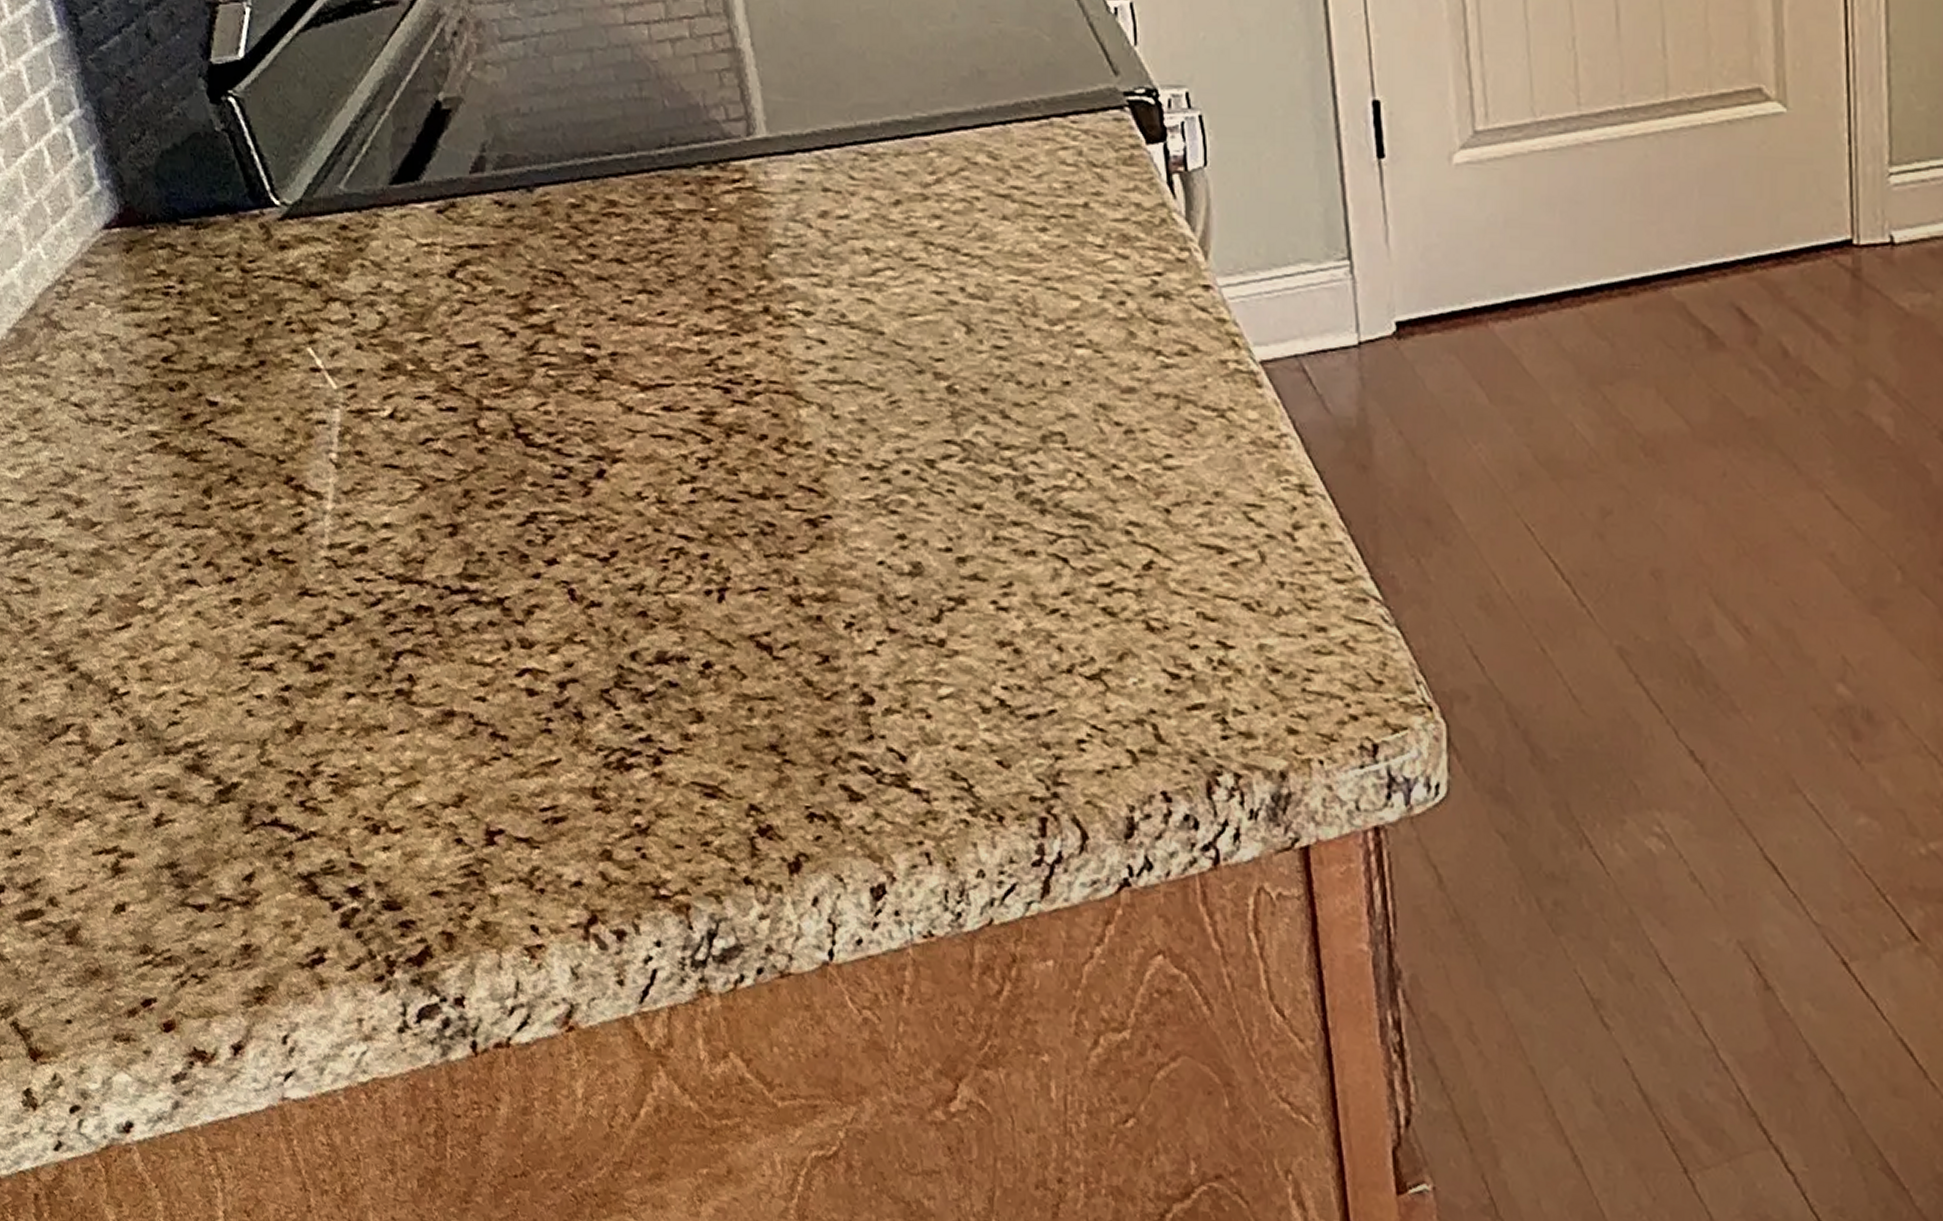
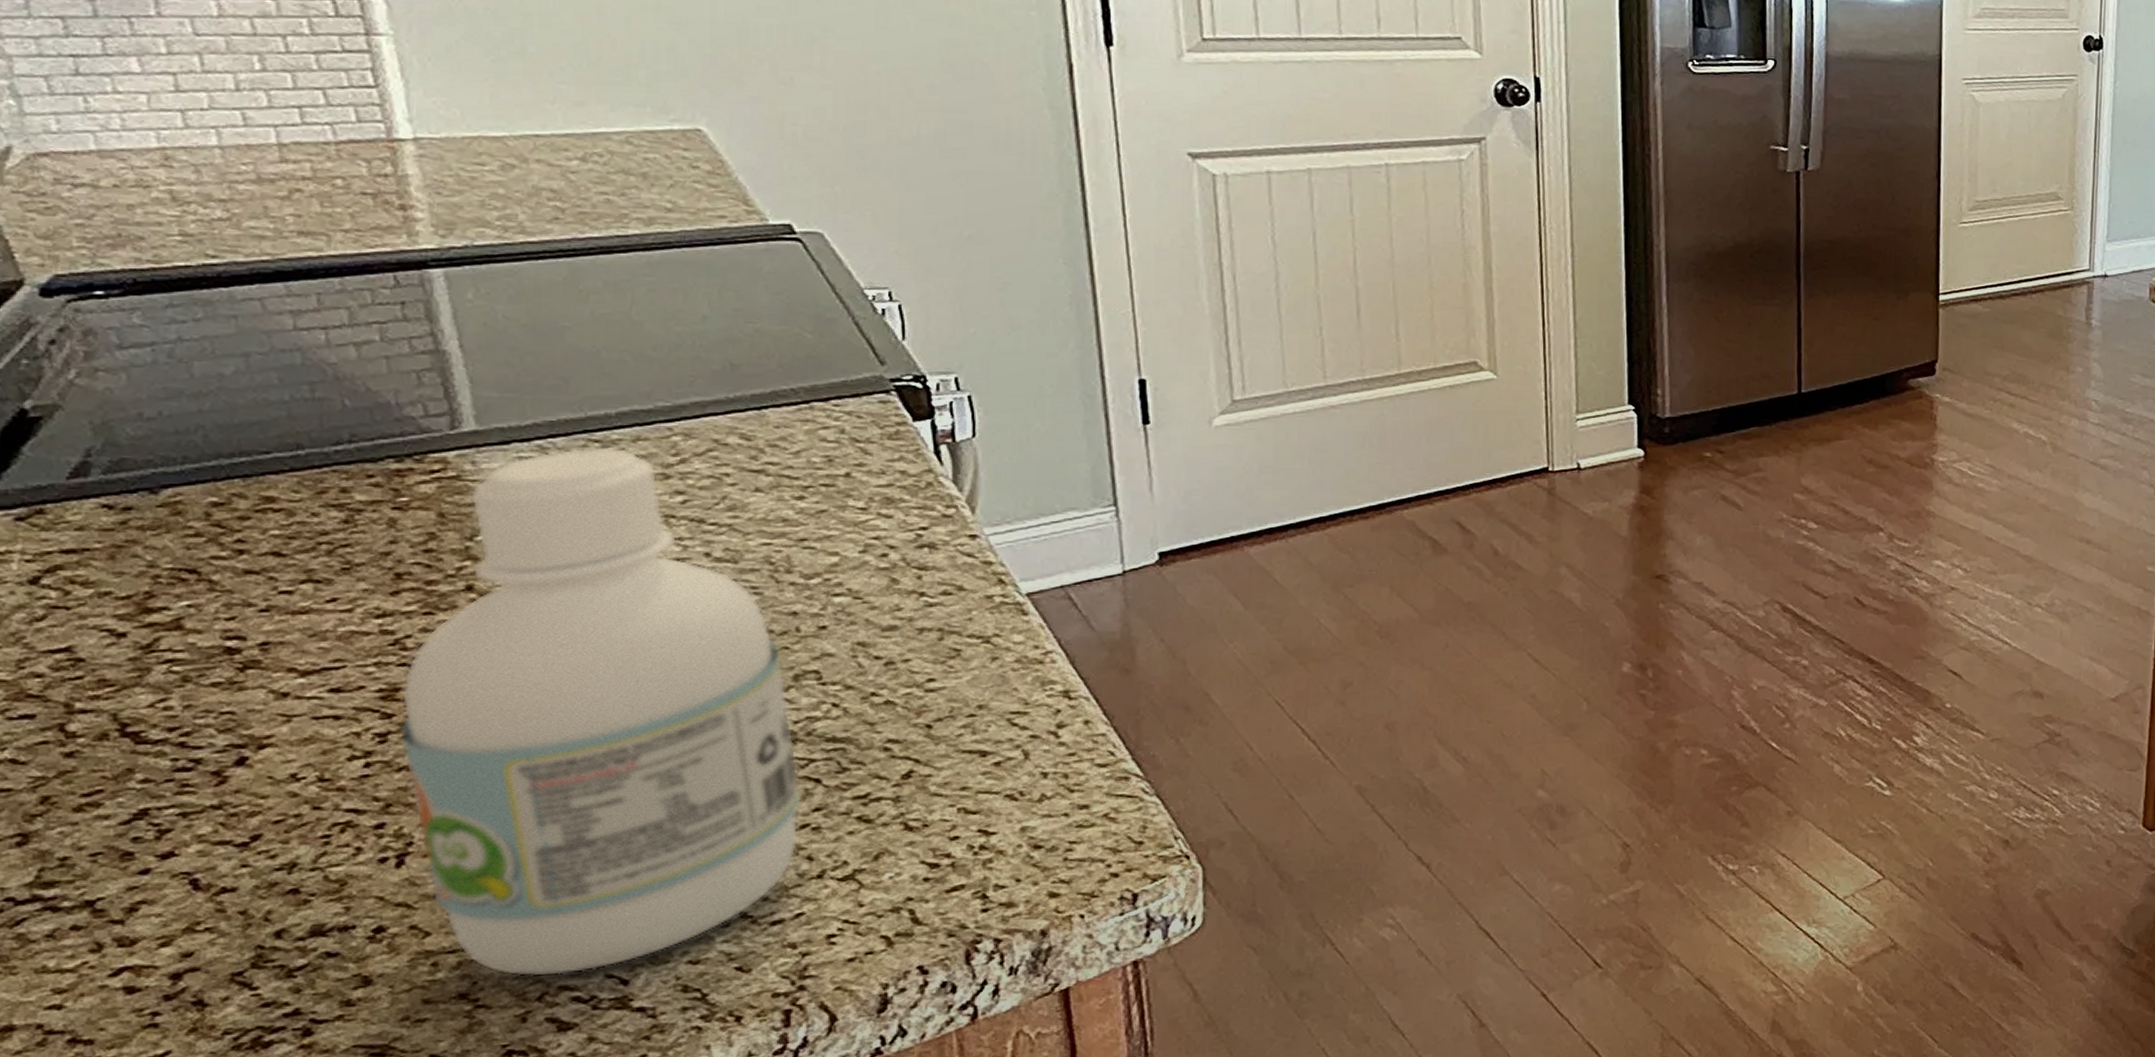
bottle: none [716,160,1051,741] -> present [398,447,801,977]

